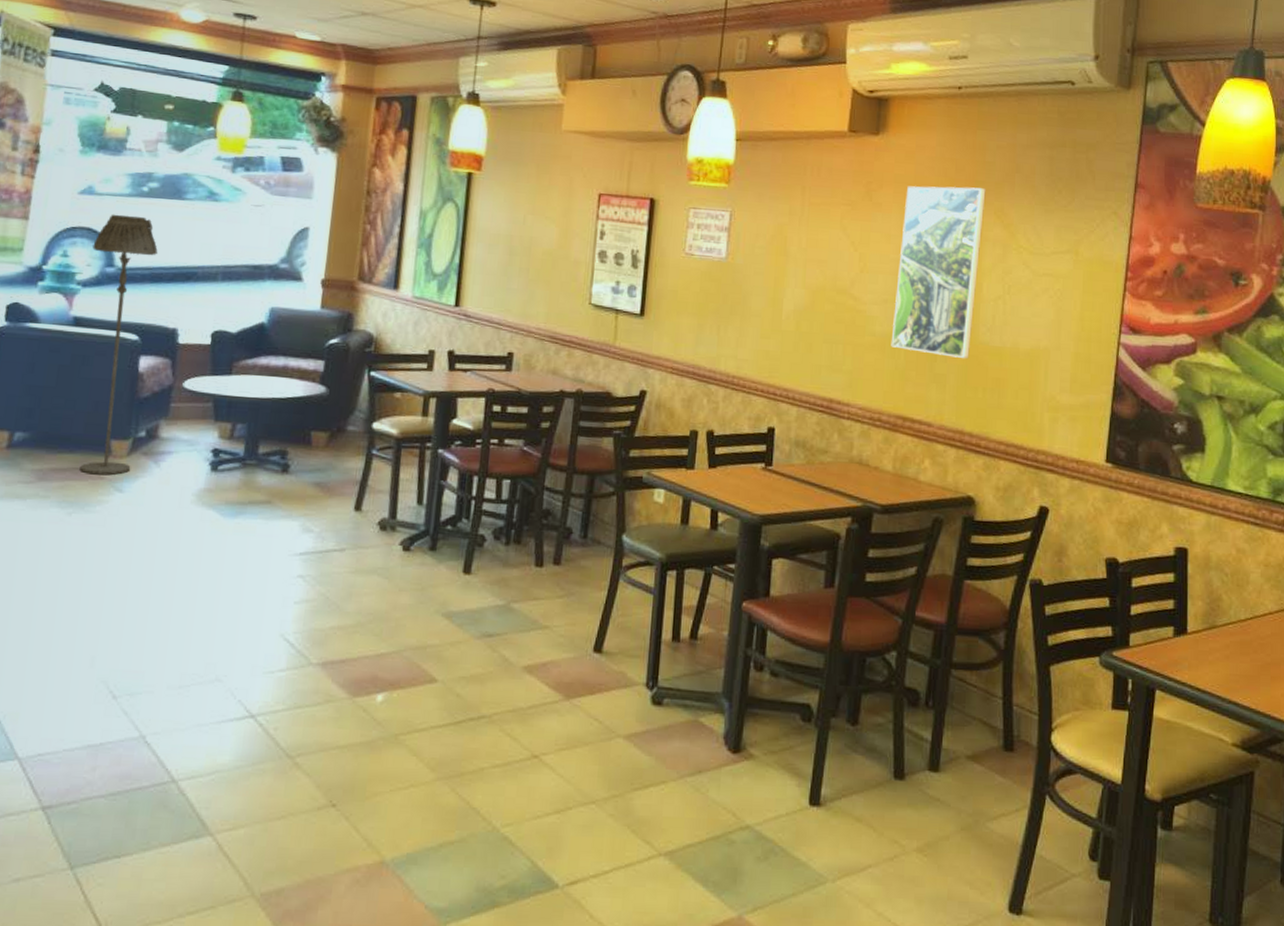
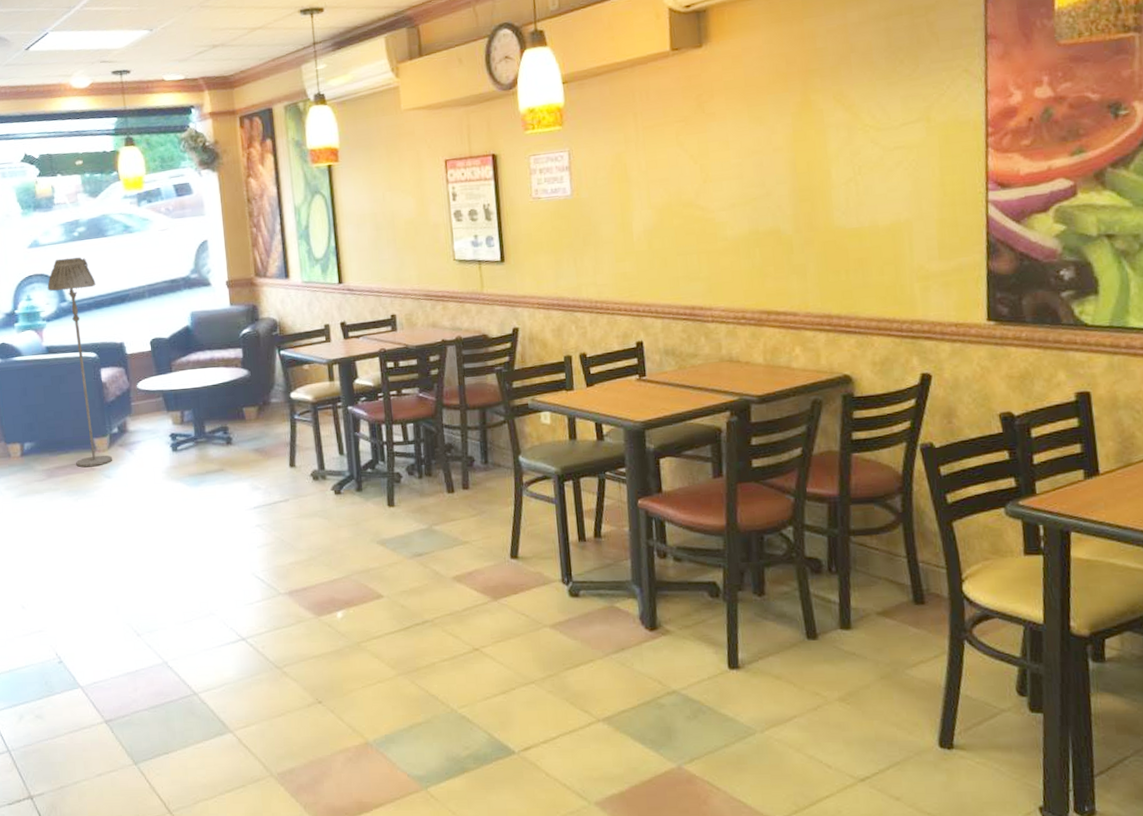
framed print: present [891,186,986,358] -> none [738,75,827,248]

